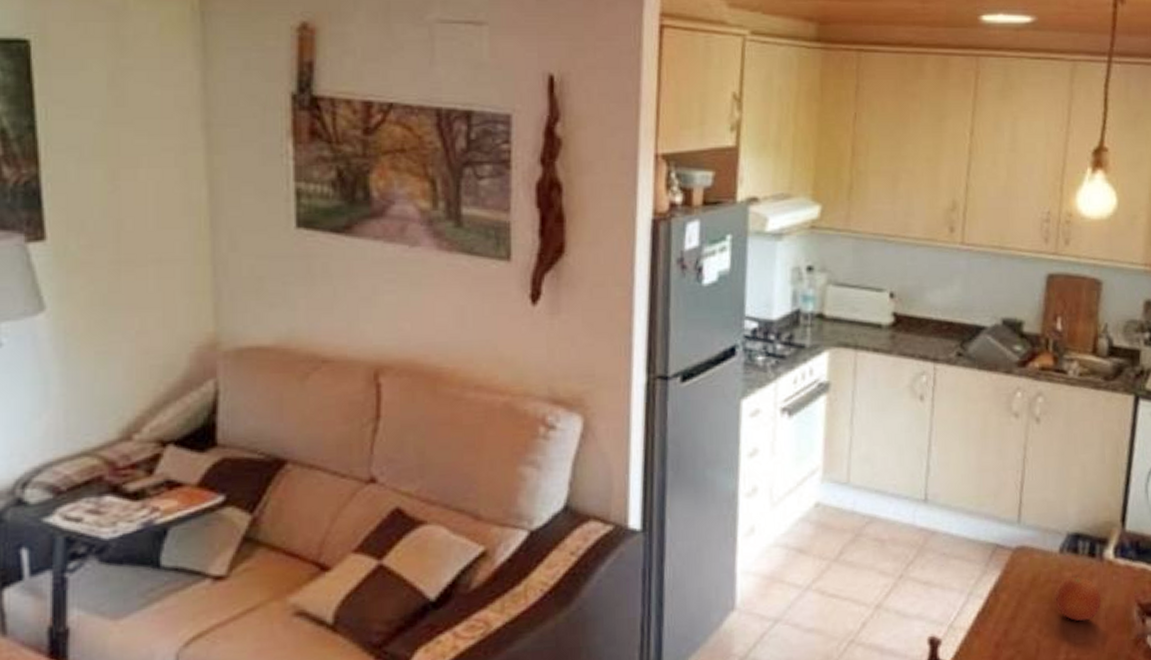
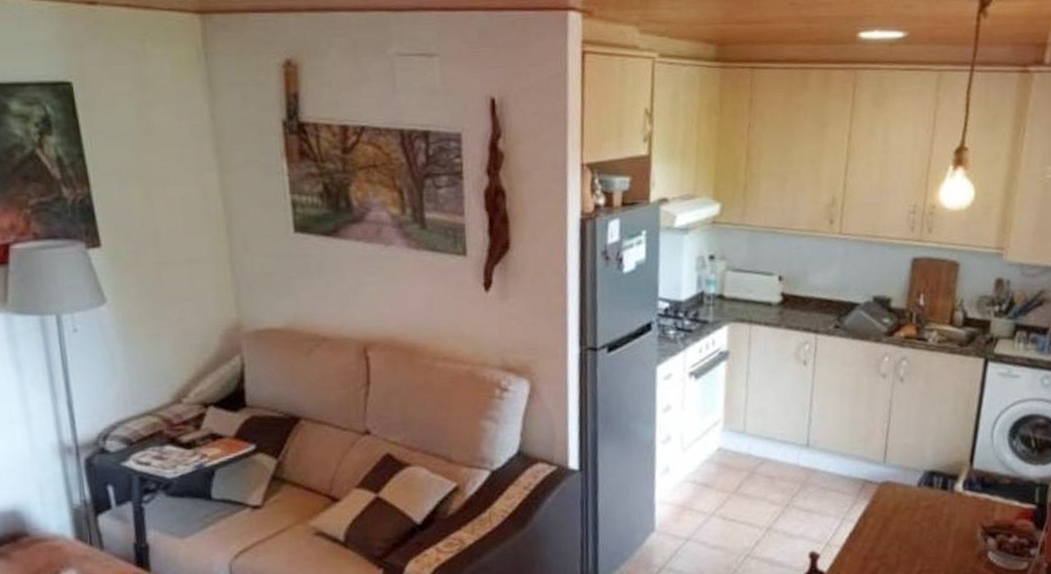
fruit: present [1055,577,1102,622] -> none [913,505,952,541]

